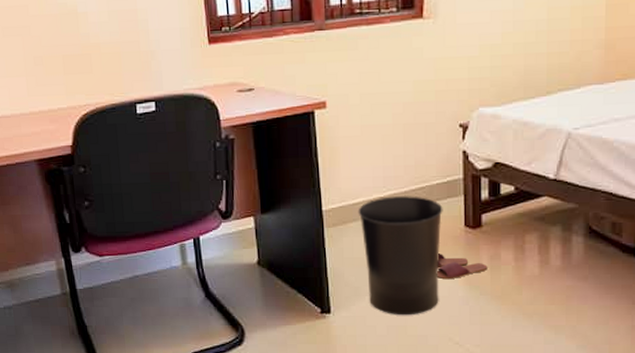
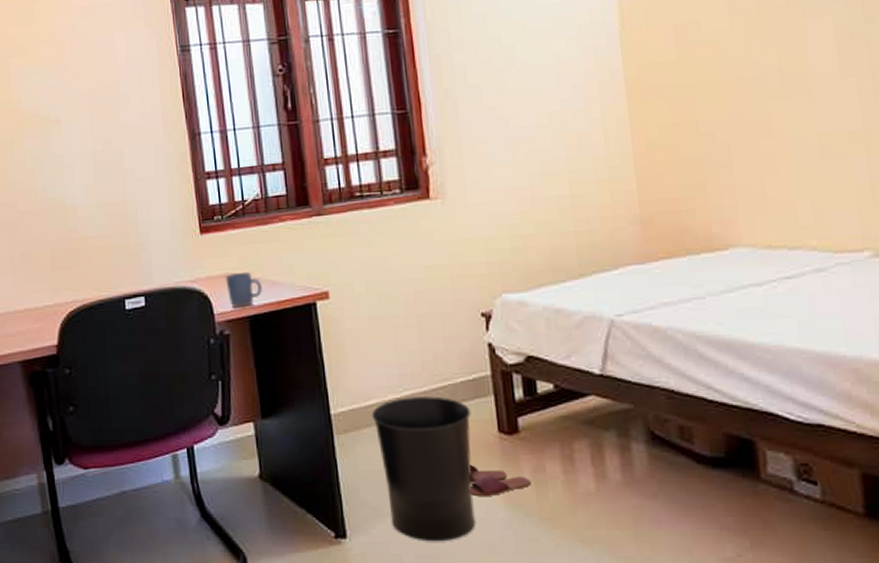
mug: none [231,81,265,115] -> present [225,272,262,309]

